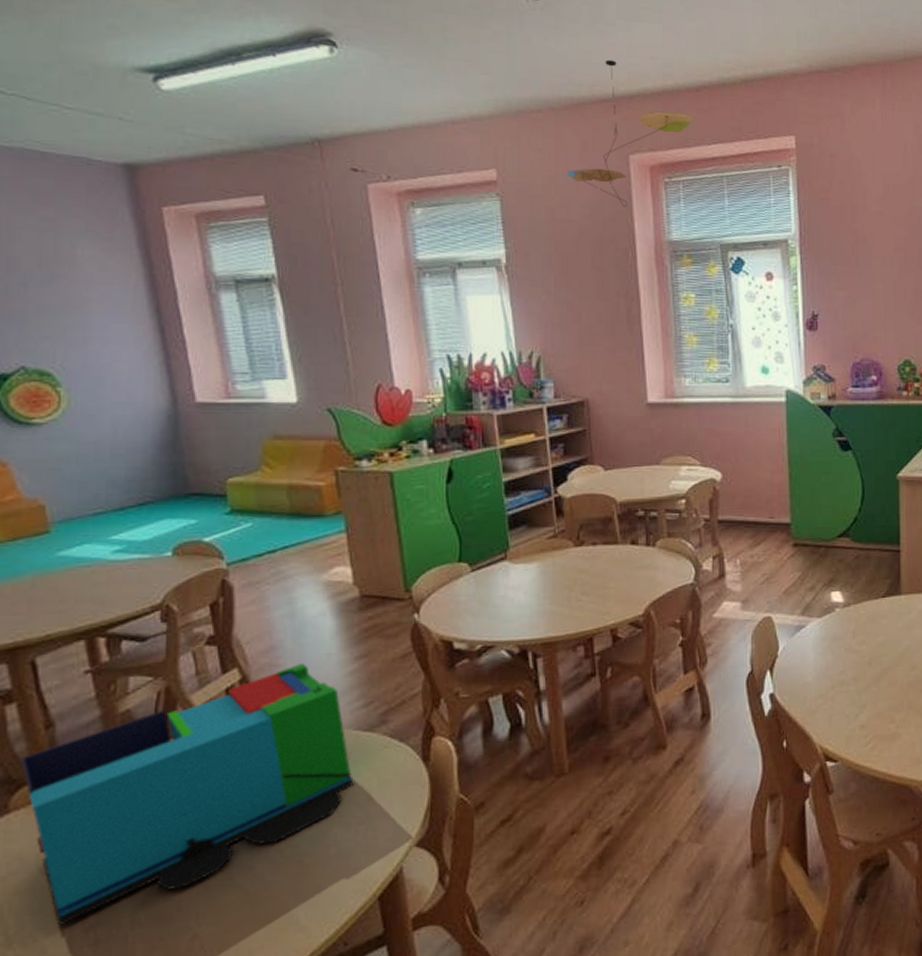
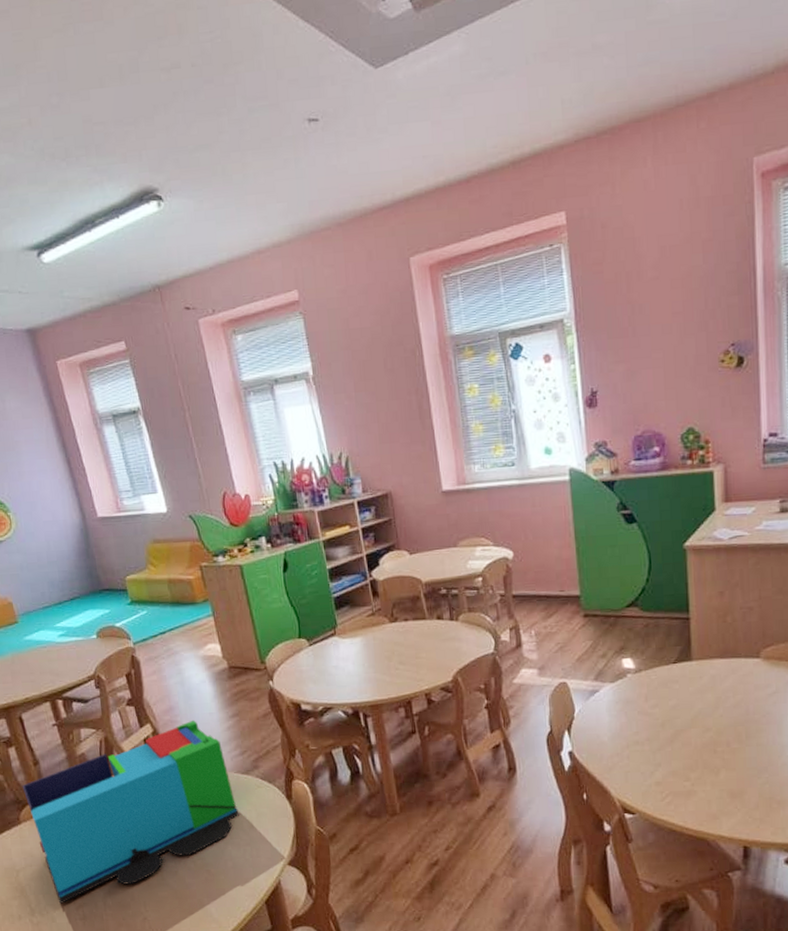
ceiling mobile: present [567,59,693,207] -> none [356,166,465,308]

